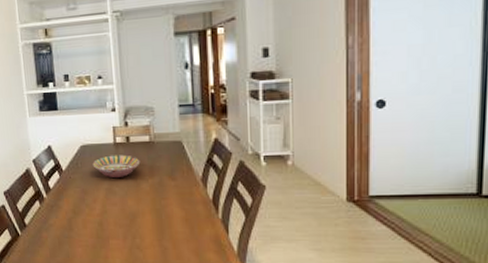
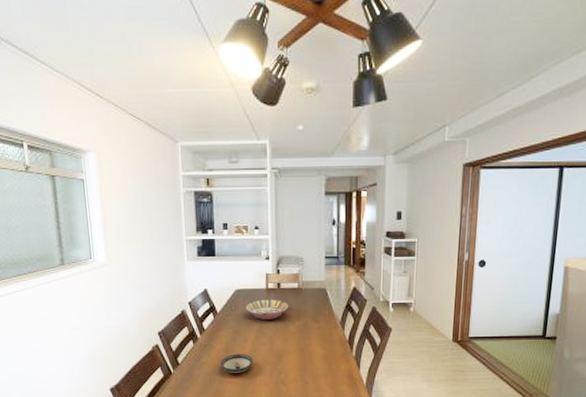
saucer: none [69,215,104,237] -> present [220,354,253,374]

